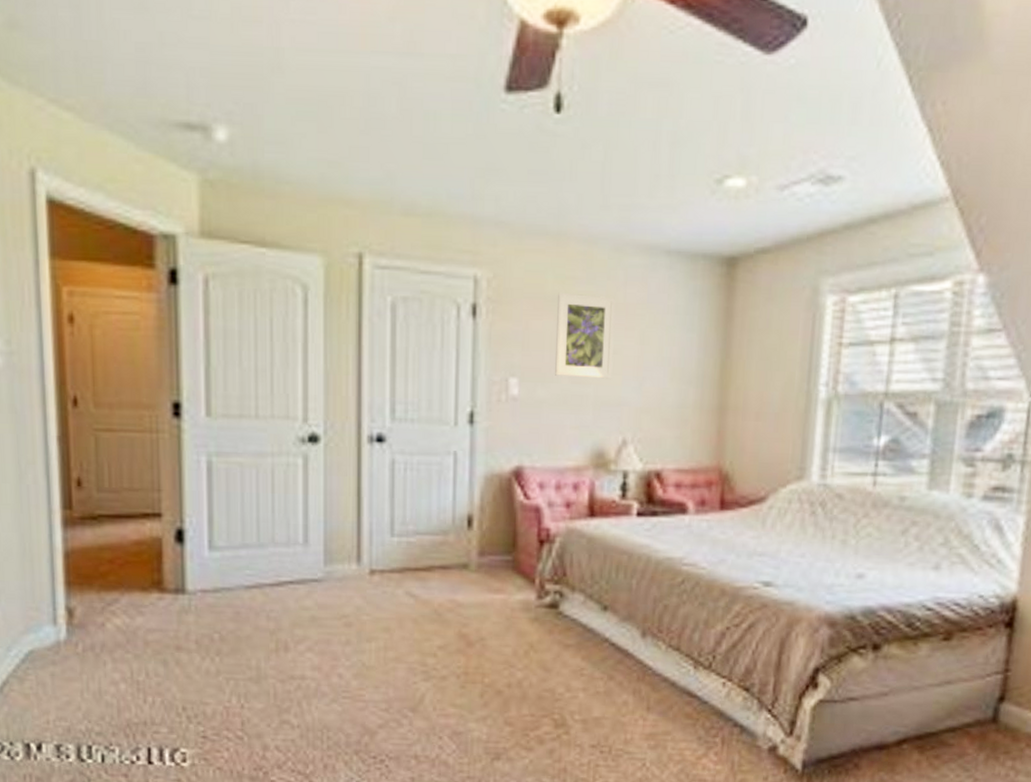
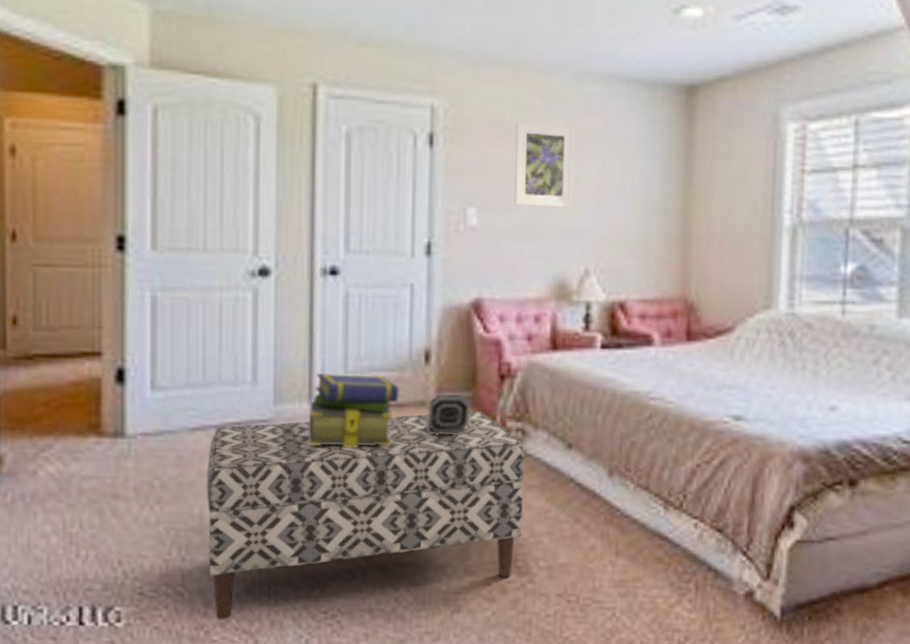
bench: none [262,574,562,762] -> present [206,412,525,619]
stack of books: none [357,535,443,607] -> present [308,372,399,448]
decorative box: none [468,557,510,596] -> present [426,393,470,435]

